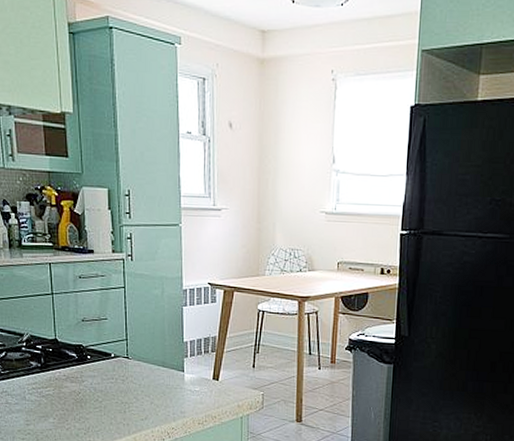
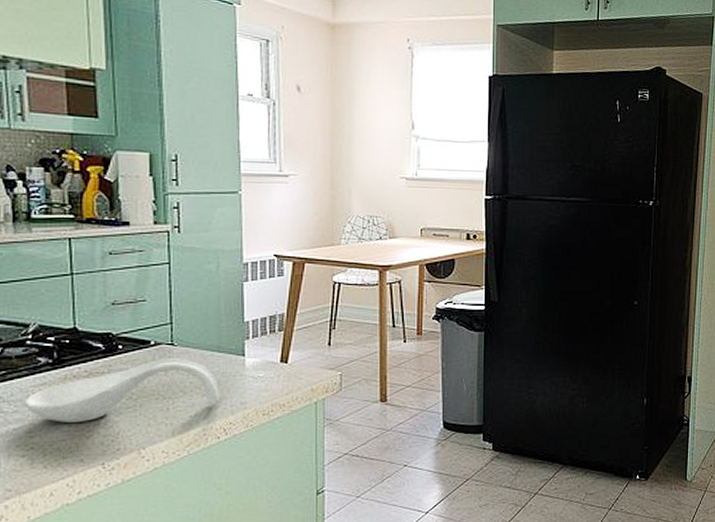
spoon rest: none [22,369,165,416] -> present [24,358,220,423]

